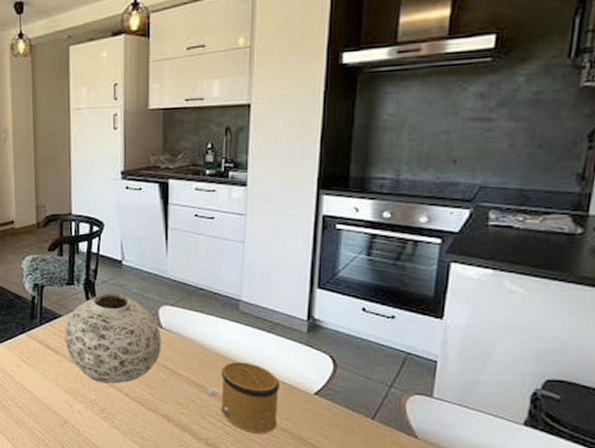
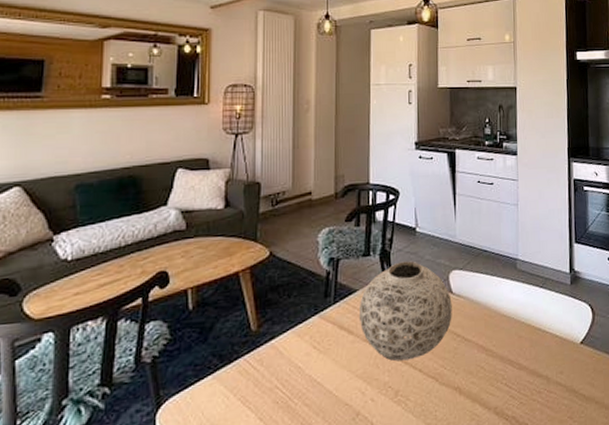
speaker: present [208,362,279,434] -> none [494,319,554,393]

